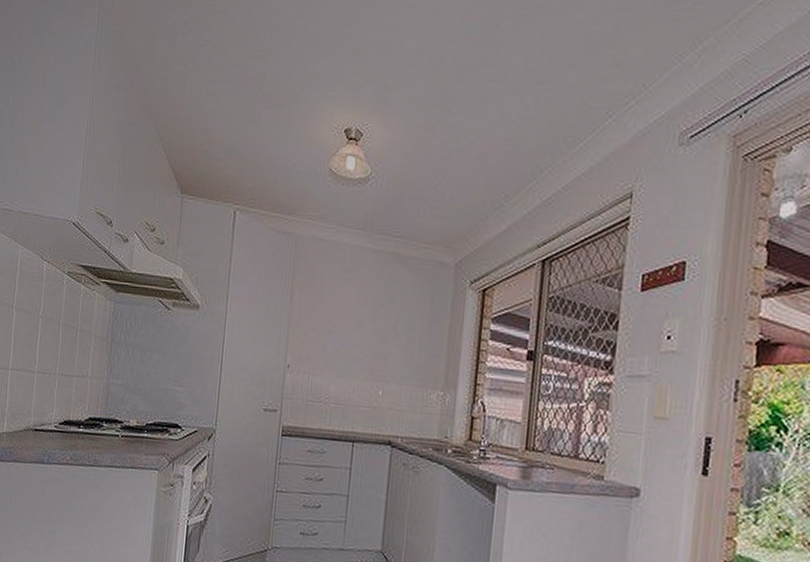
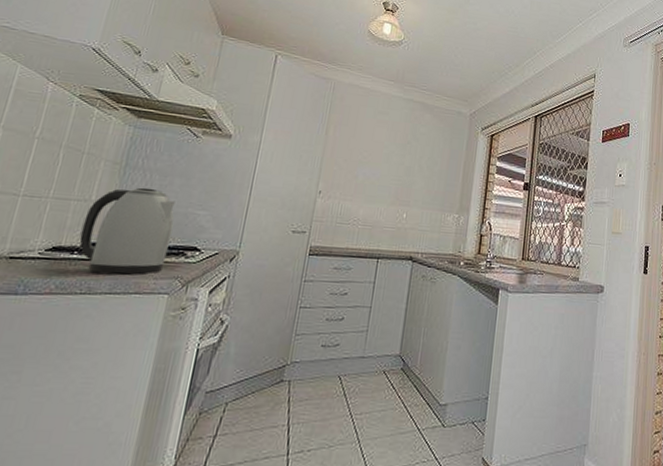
kettle: none [83,363,157,450] -> present [79,187,175,275]

